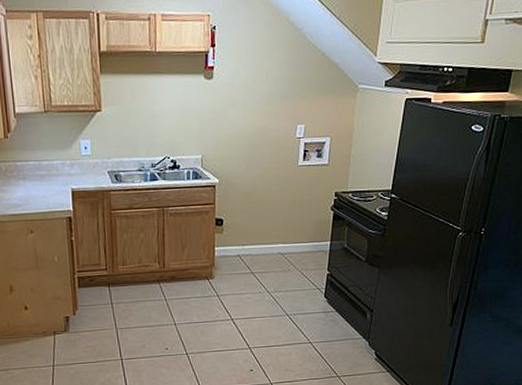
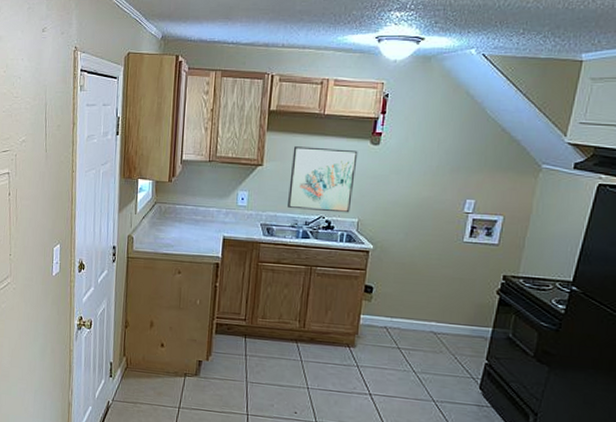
wall art: none [129,86,194,153] -> present [288,146,358,213]

